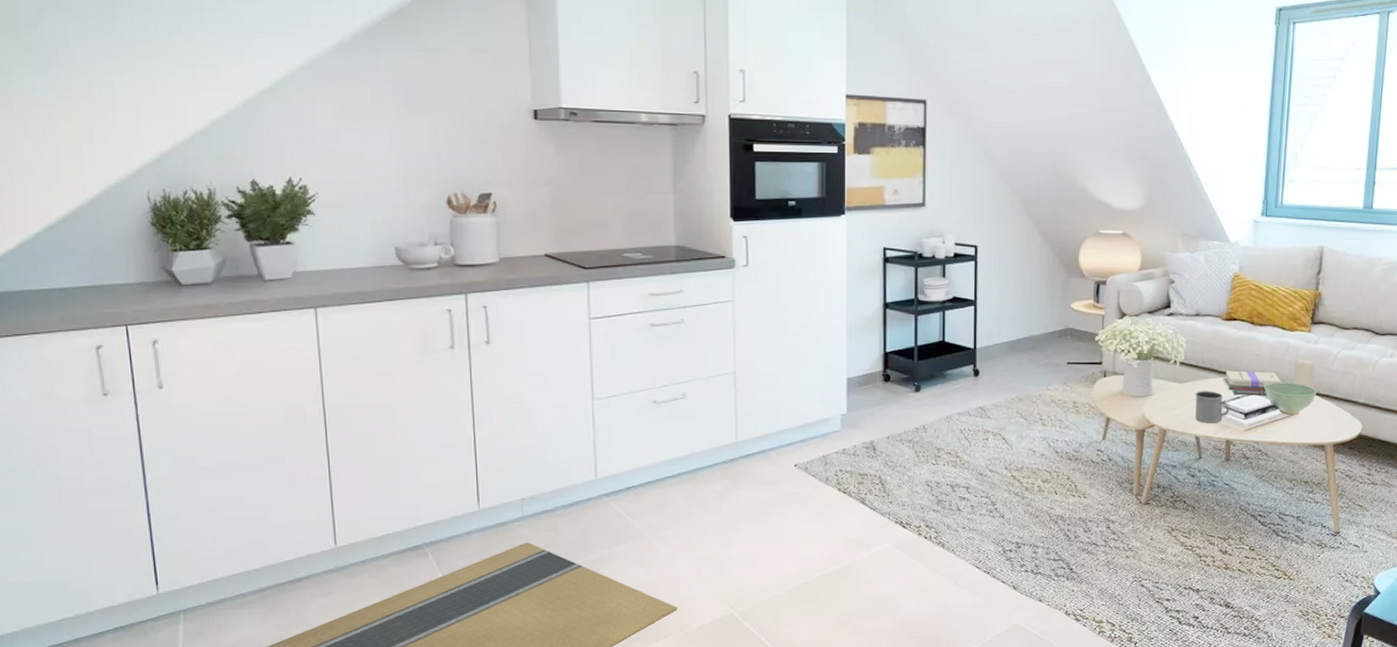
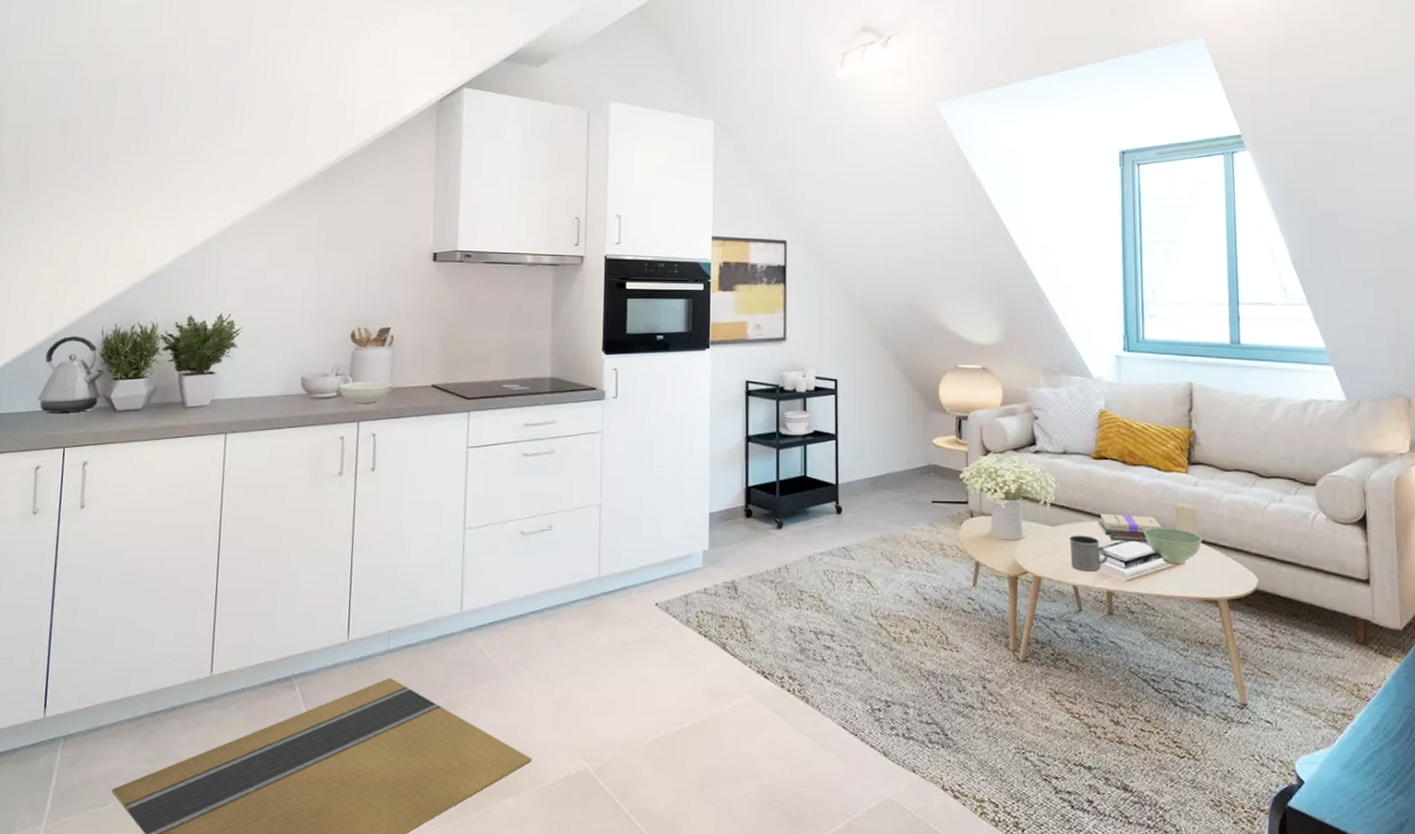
kettle: none [83,203,161,289] -> present [37,336,106,414]
bowl: none [439,250,501,275] -> present [338,381,393,404]

